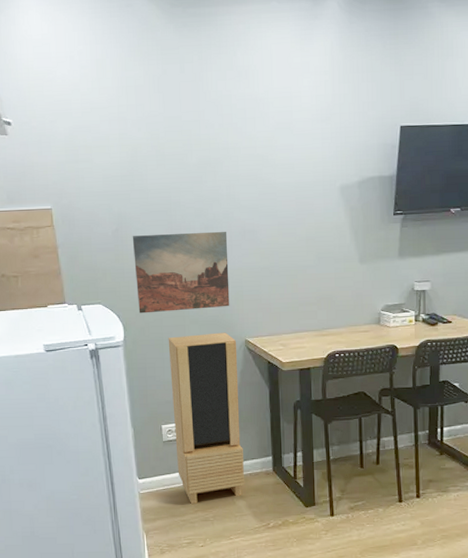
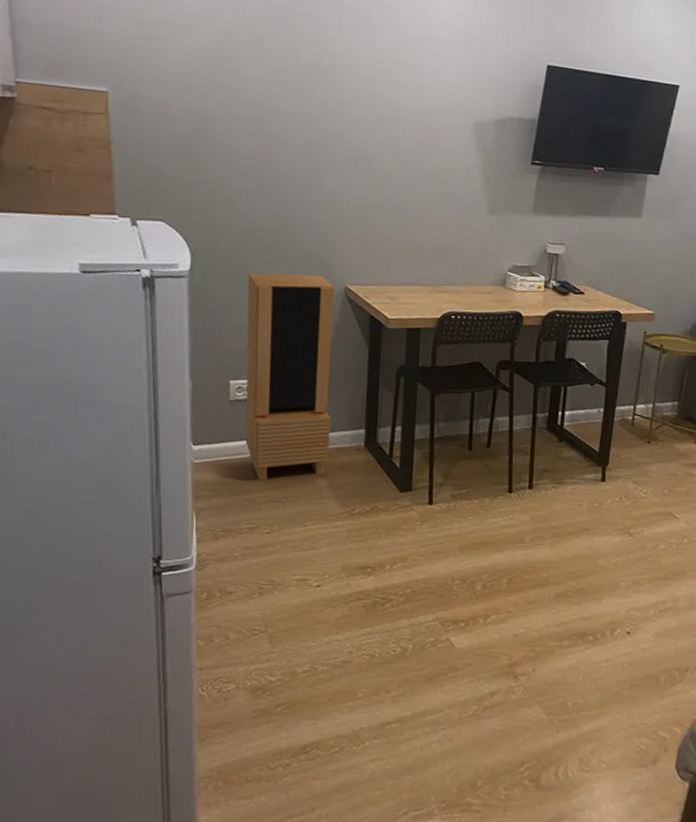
wall art: present [132,231,230,314] -> none [213,142,335,245]

